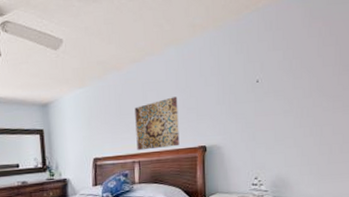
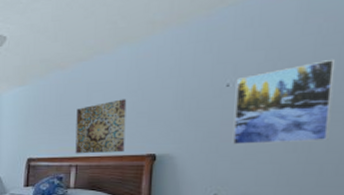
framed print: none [263,56,334,133] -> present [232,58,336,145]

